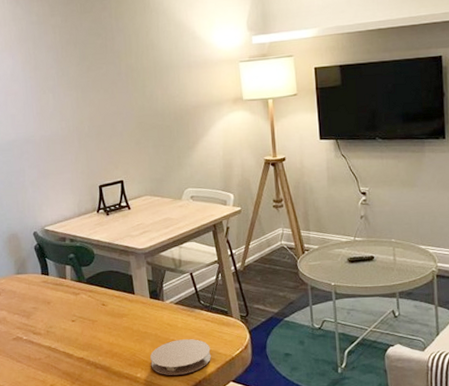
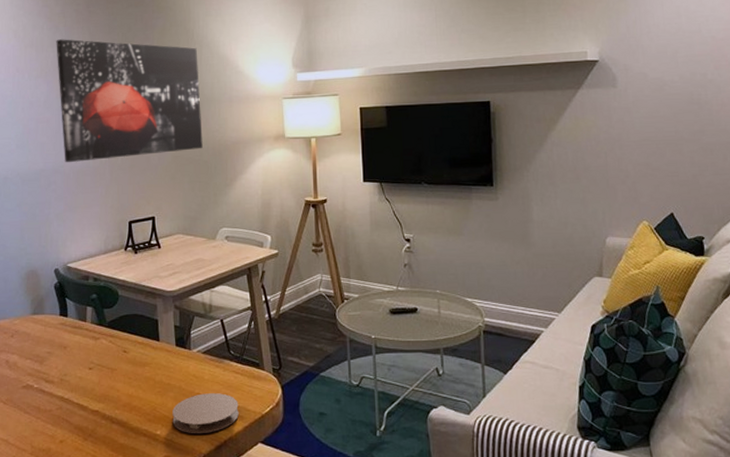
wall art: none [17,12,165,132] -> present [56,39,203,162]

